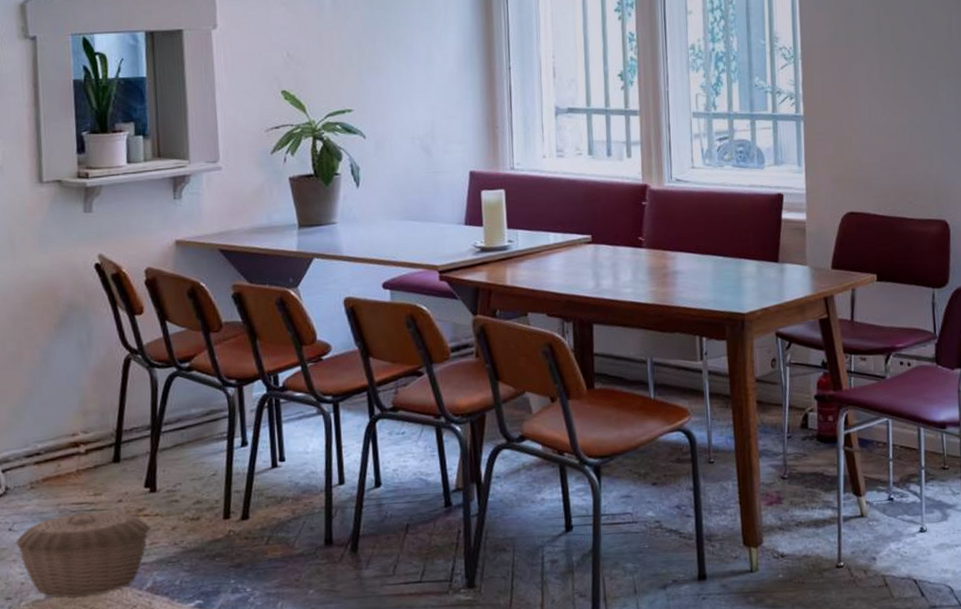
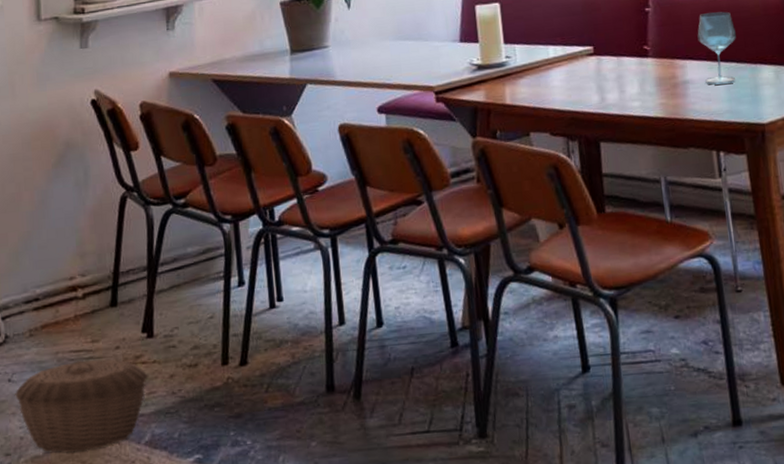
wine glass: none [689,209,725,276] -> present [697,11,737,85]

